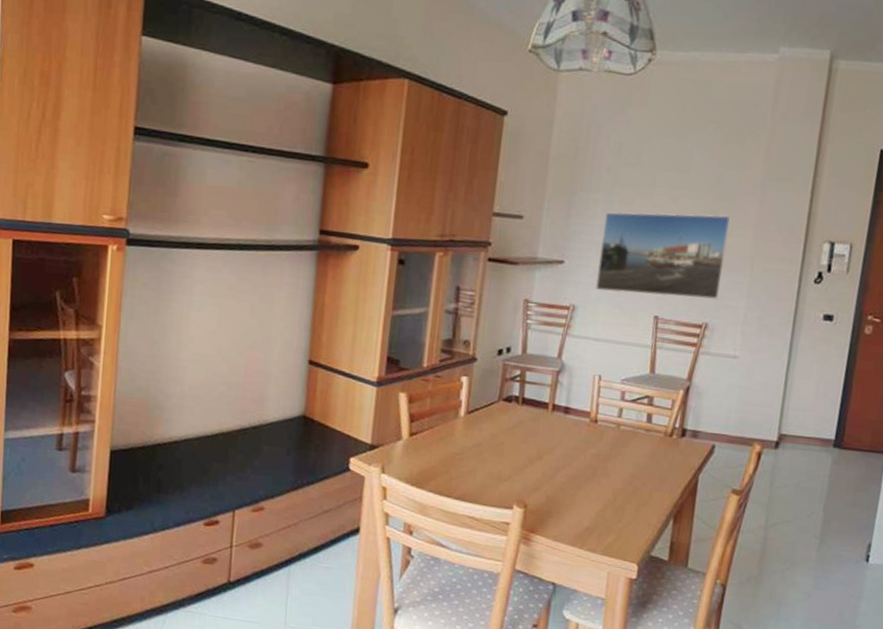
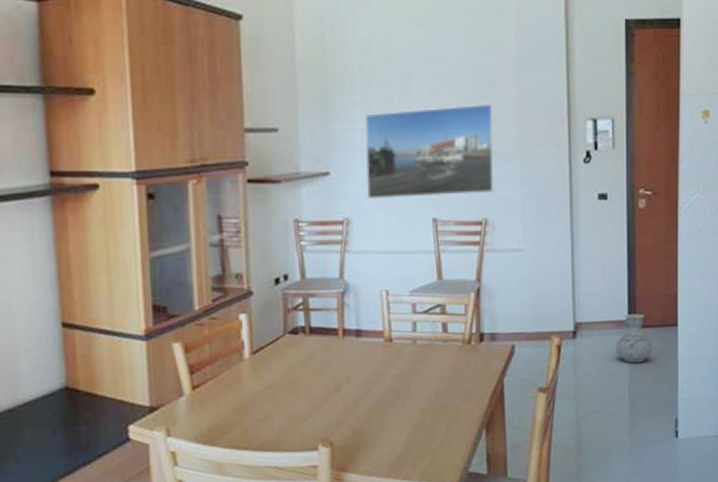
vase: none [817,434,856,483] -> present [616,314,652,363]

